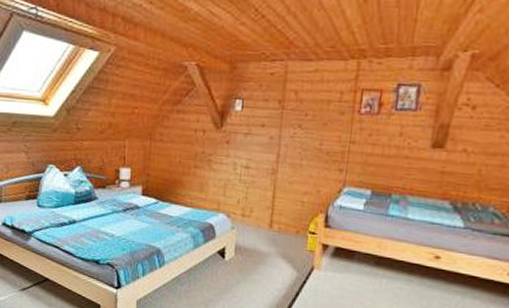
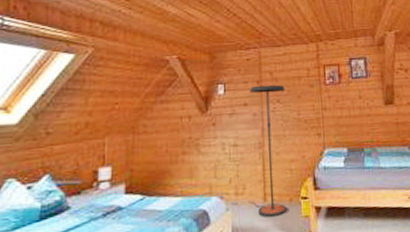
floor lamp: none [235,105,310,246] -> present [229,84,288,218]

